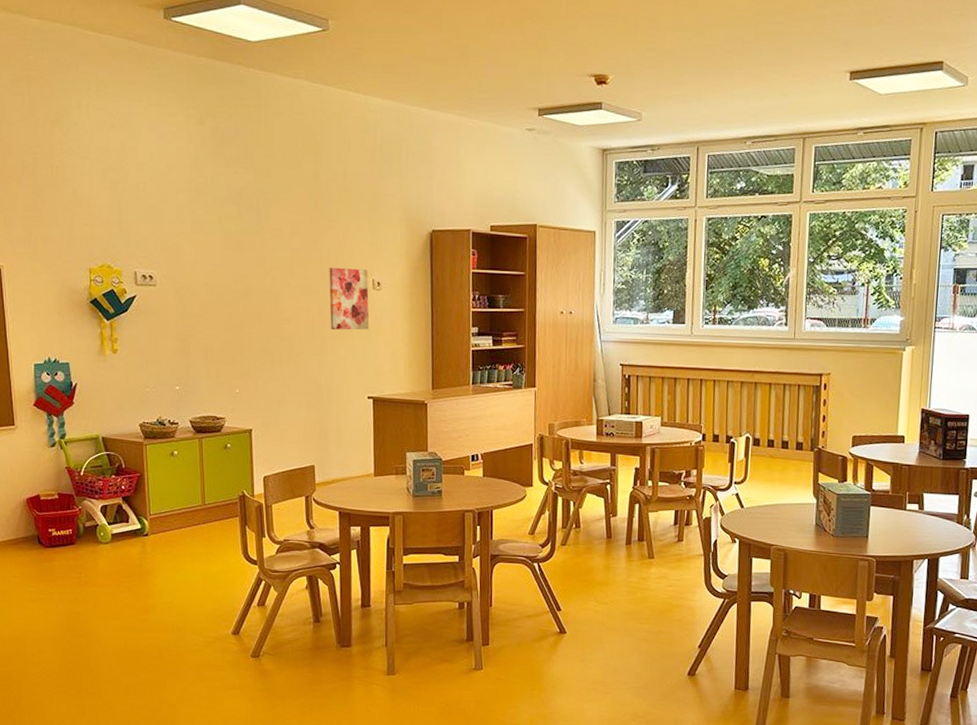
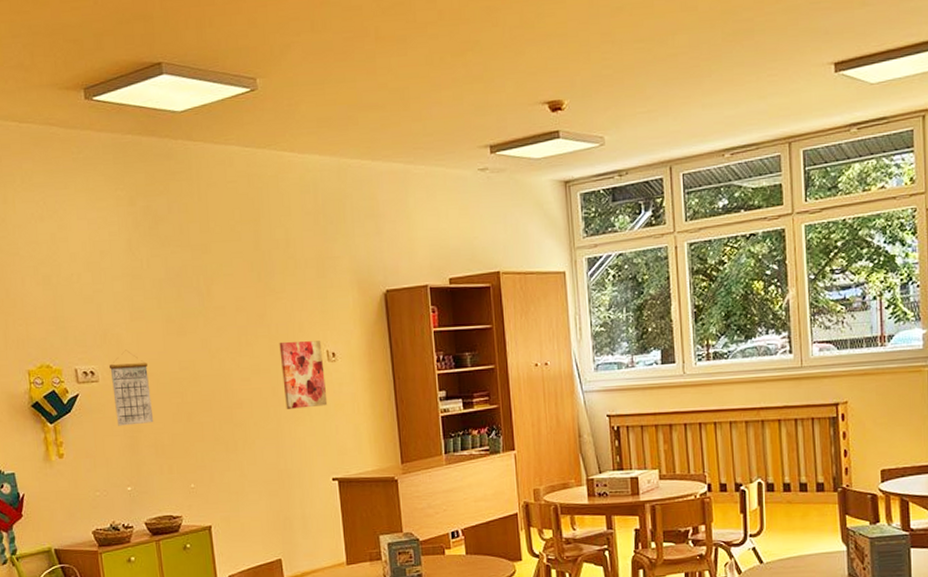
calendar: none [168,259,206,330] -> present [110,350,154,426]

